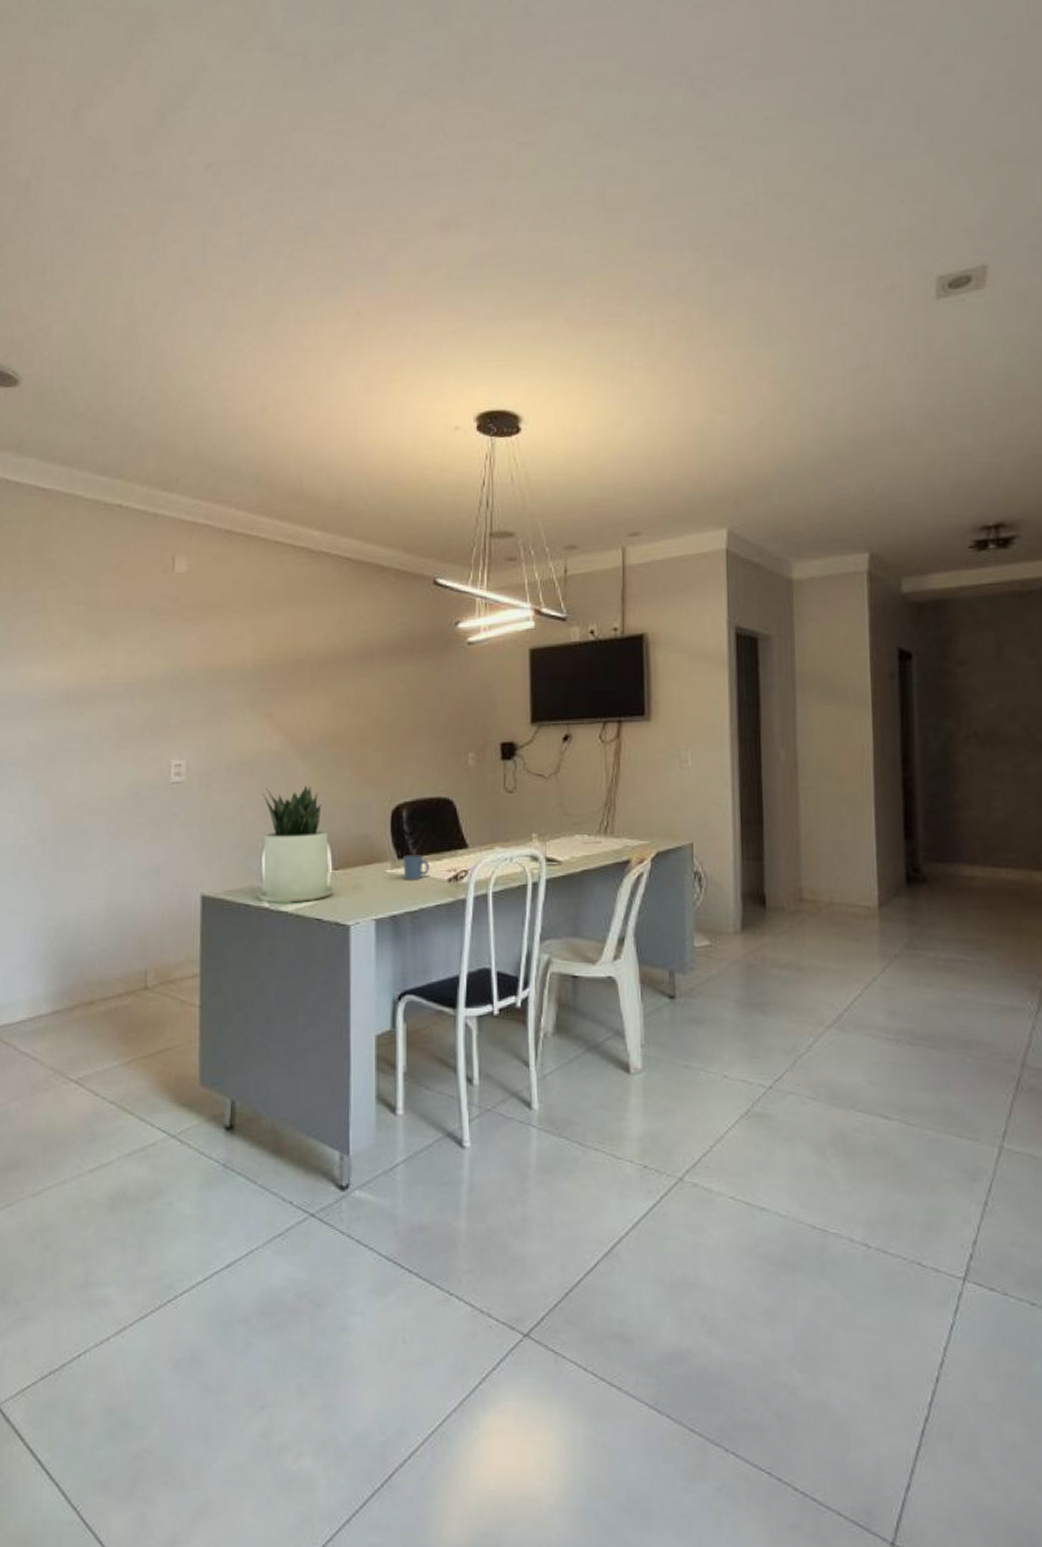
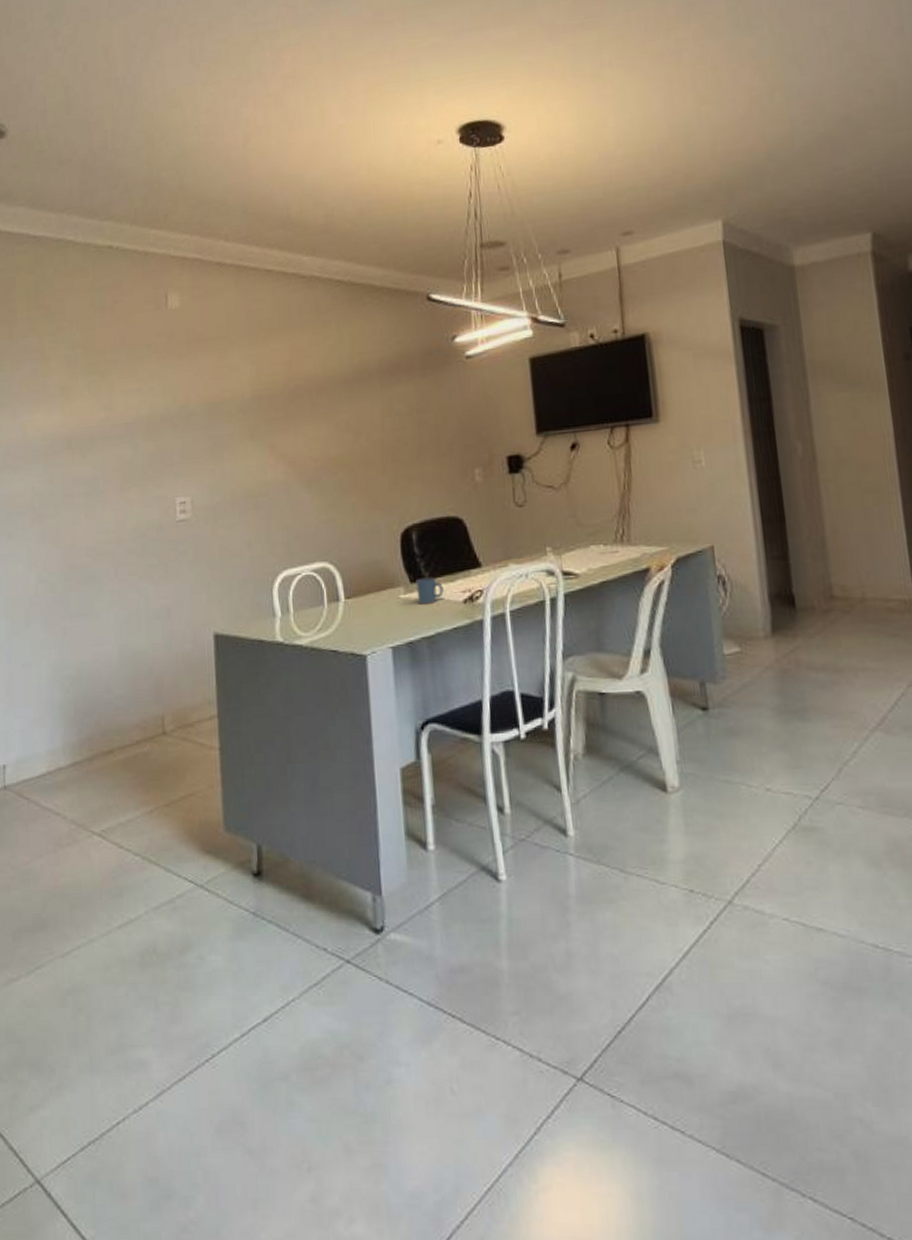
planter: present [257,785,335,903] -> none [268,513,348,637]

